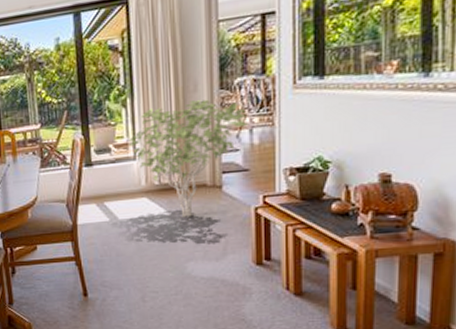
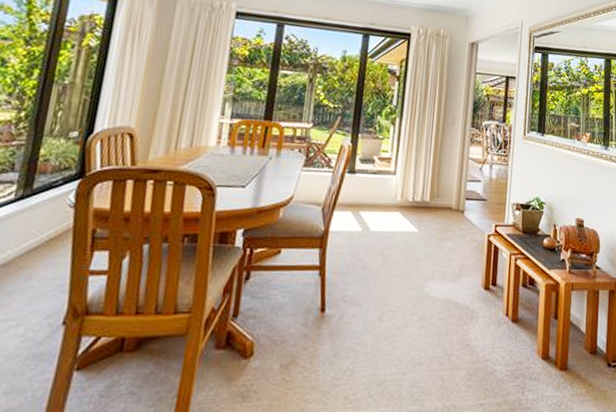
shrub: present [128,99,250,218] -> none [391,131,491,237]

